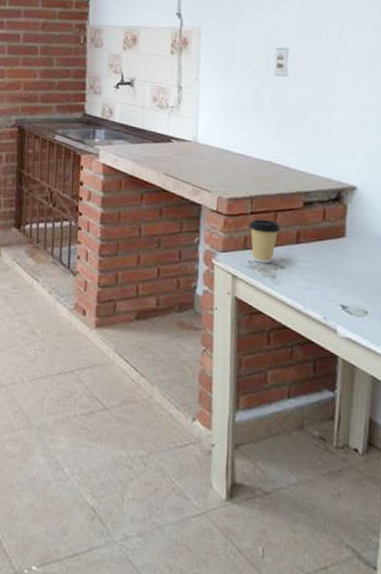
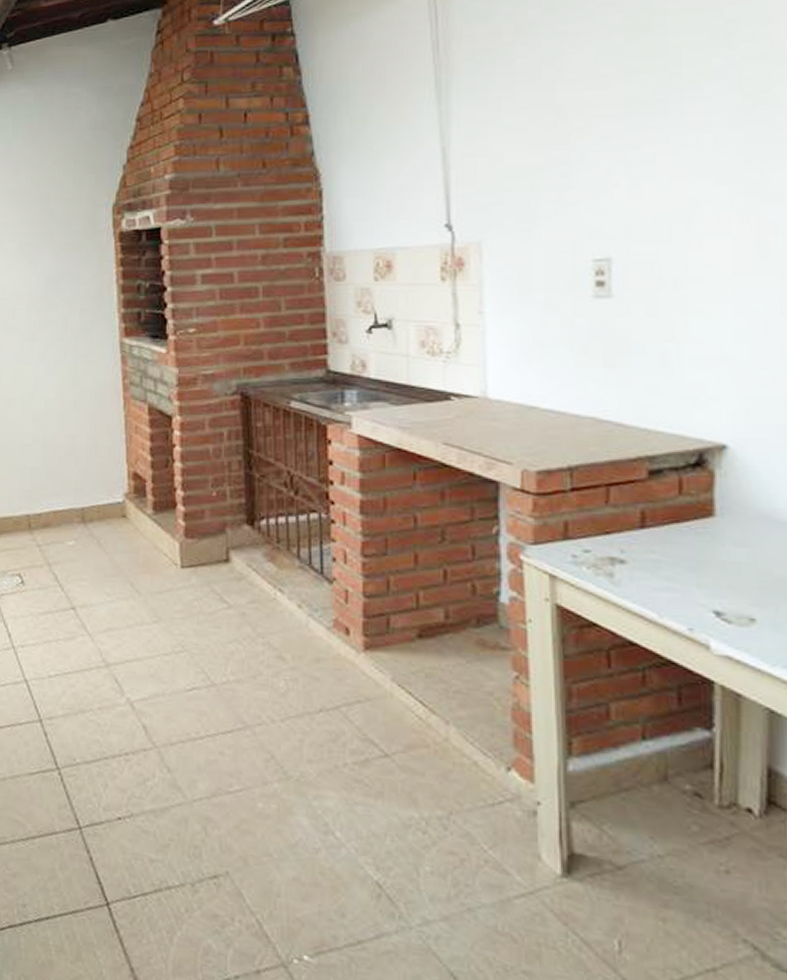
coffee cup: present [249,219,281,264] -> none [569,497,616,558]

